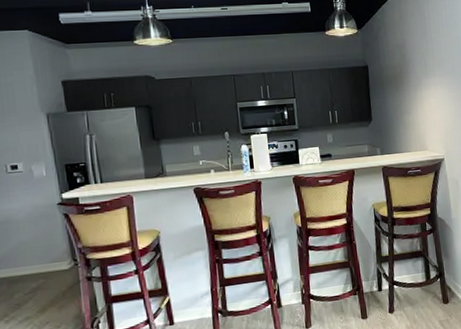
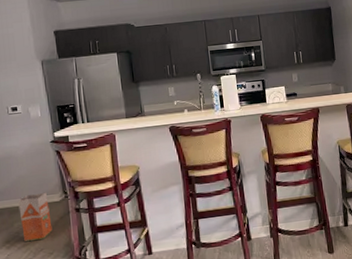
waste bin: none [19,259,60,315] -> present [18,192,53,242]

